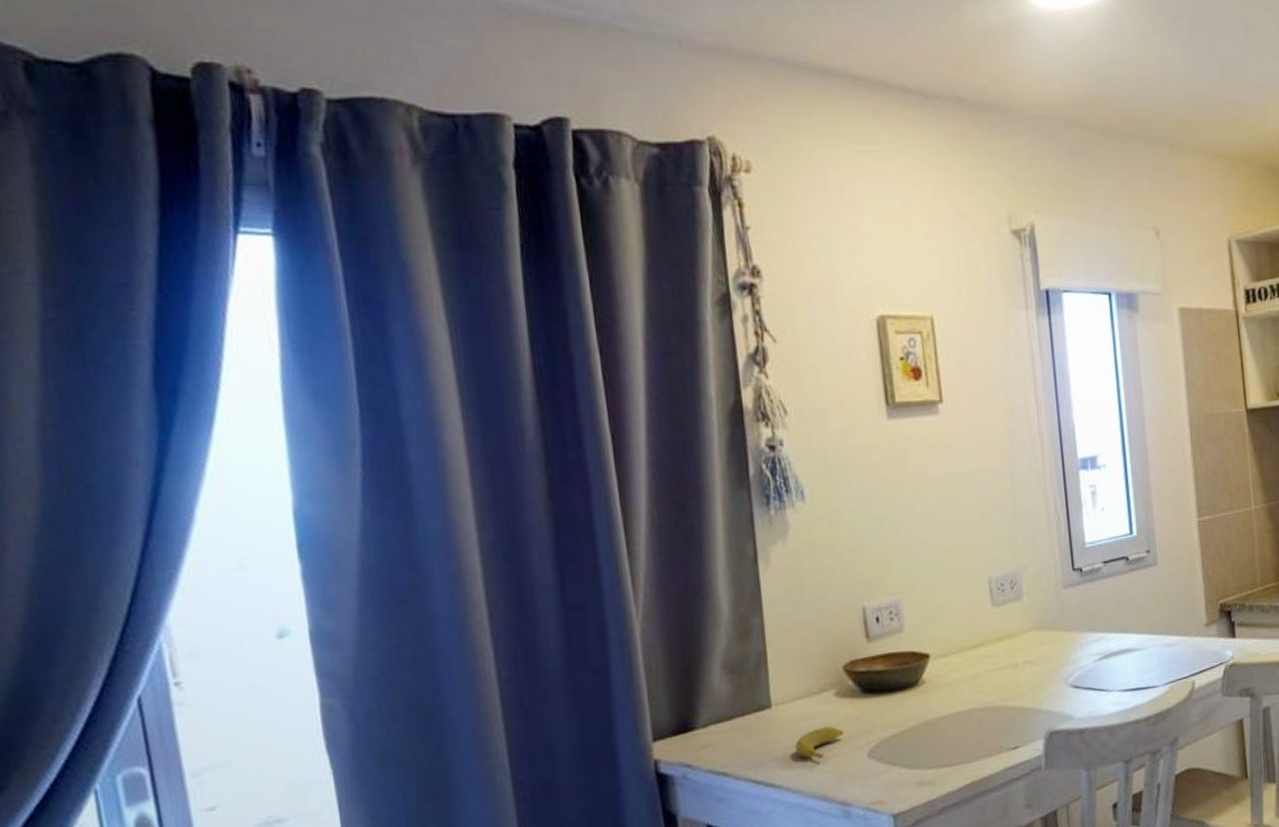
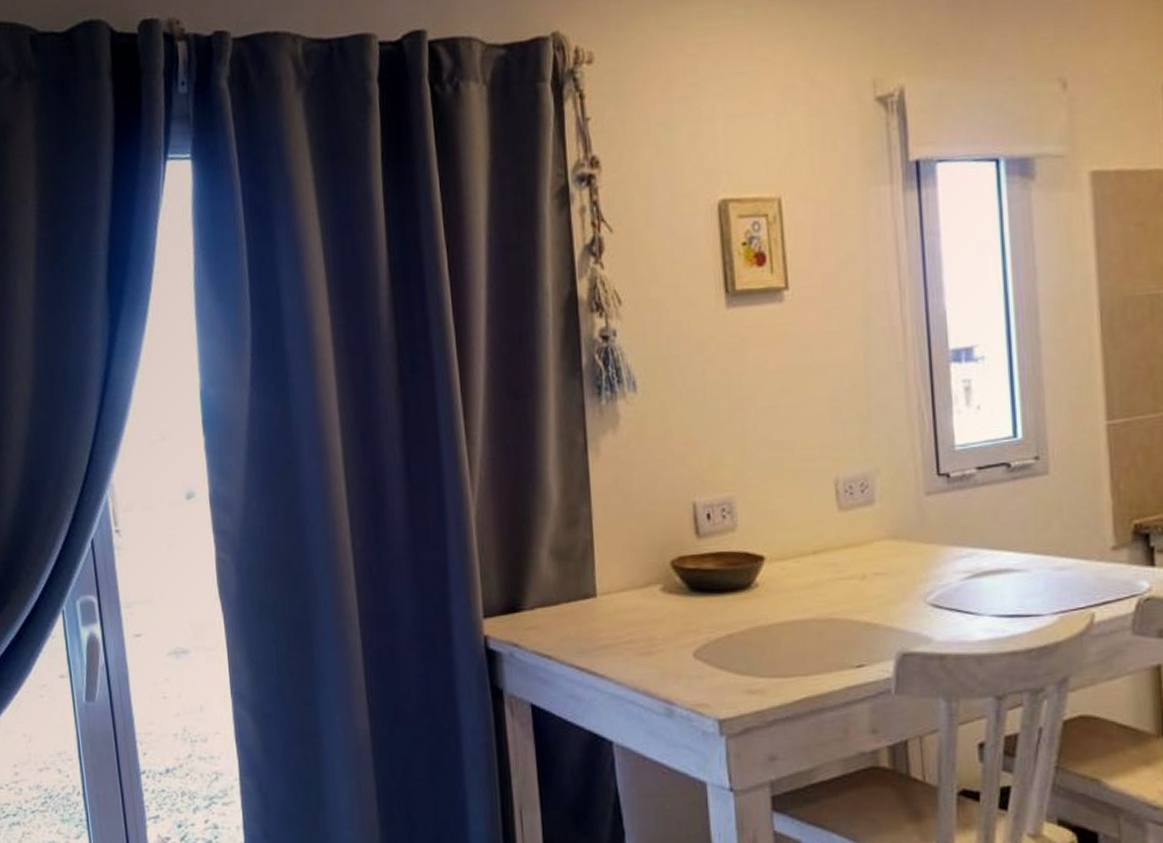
banana: present [795,726,844,759] -> none [619,621,669,653]

